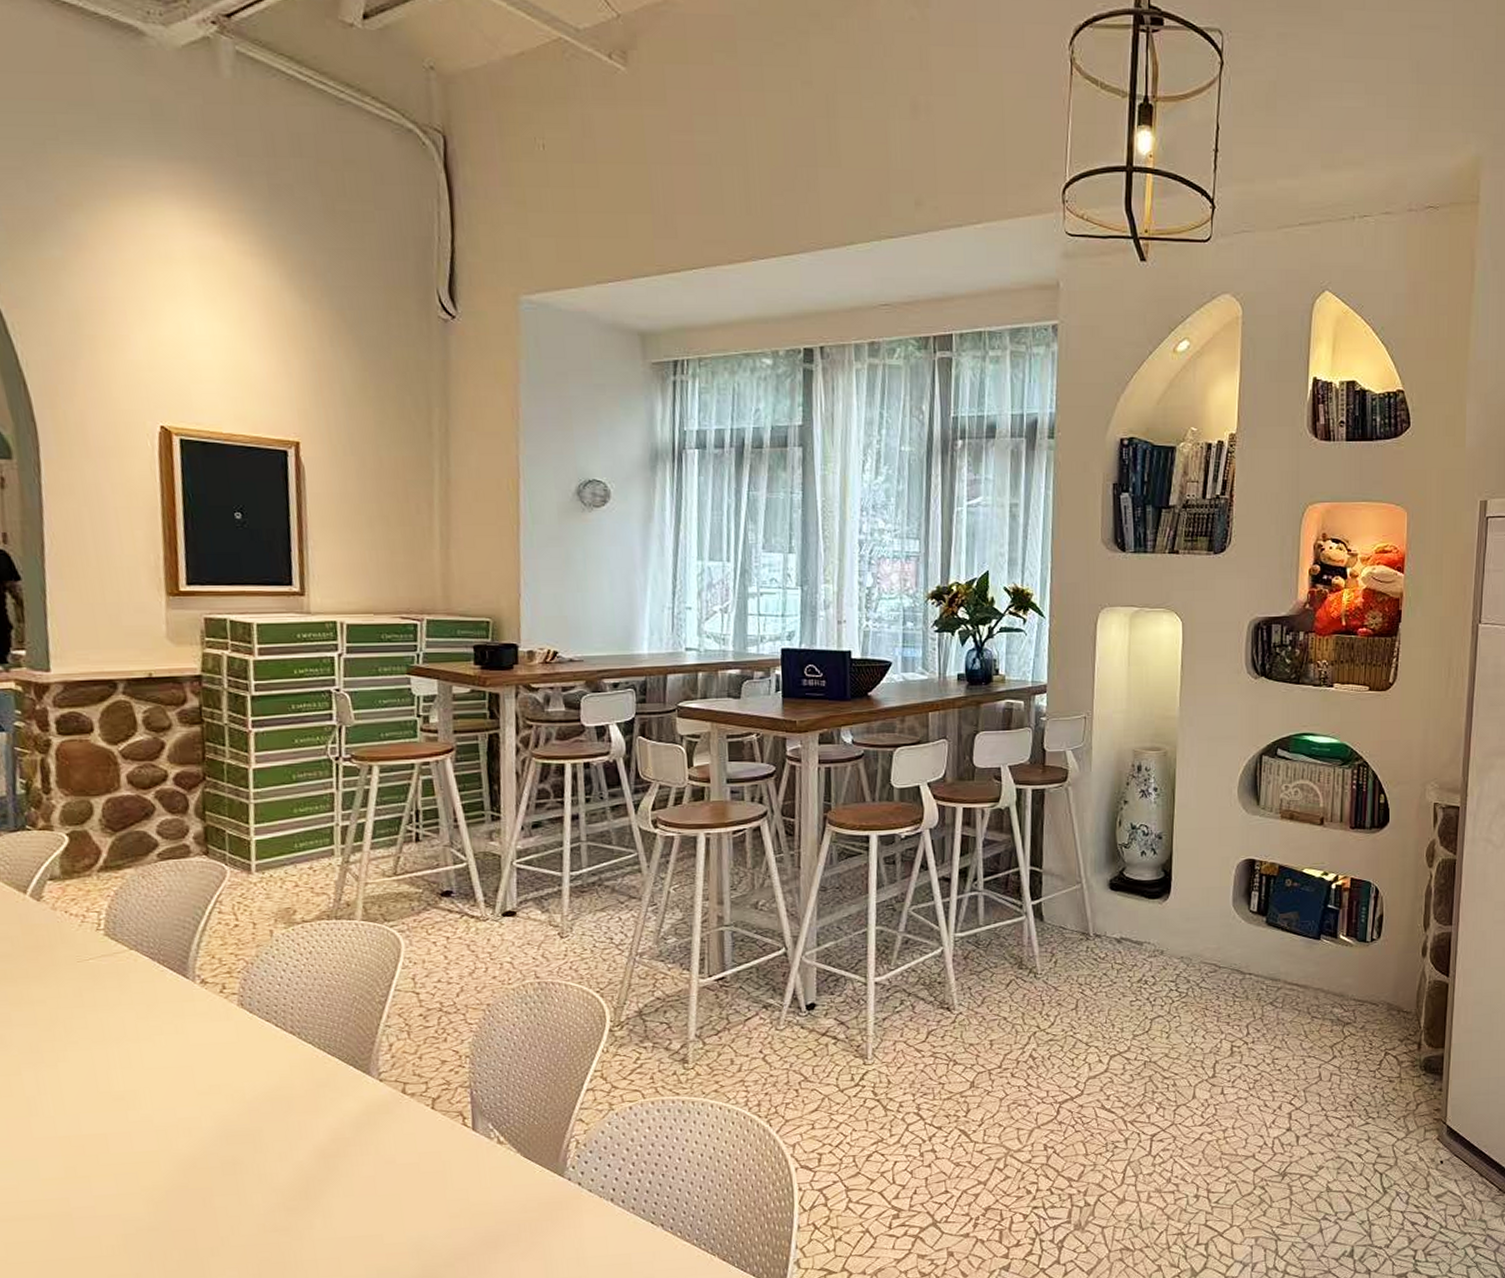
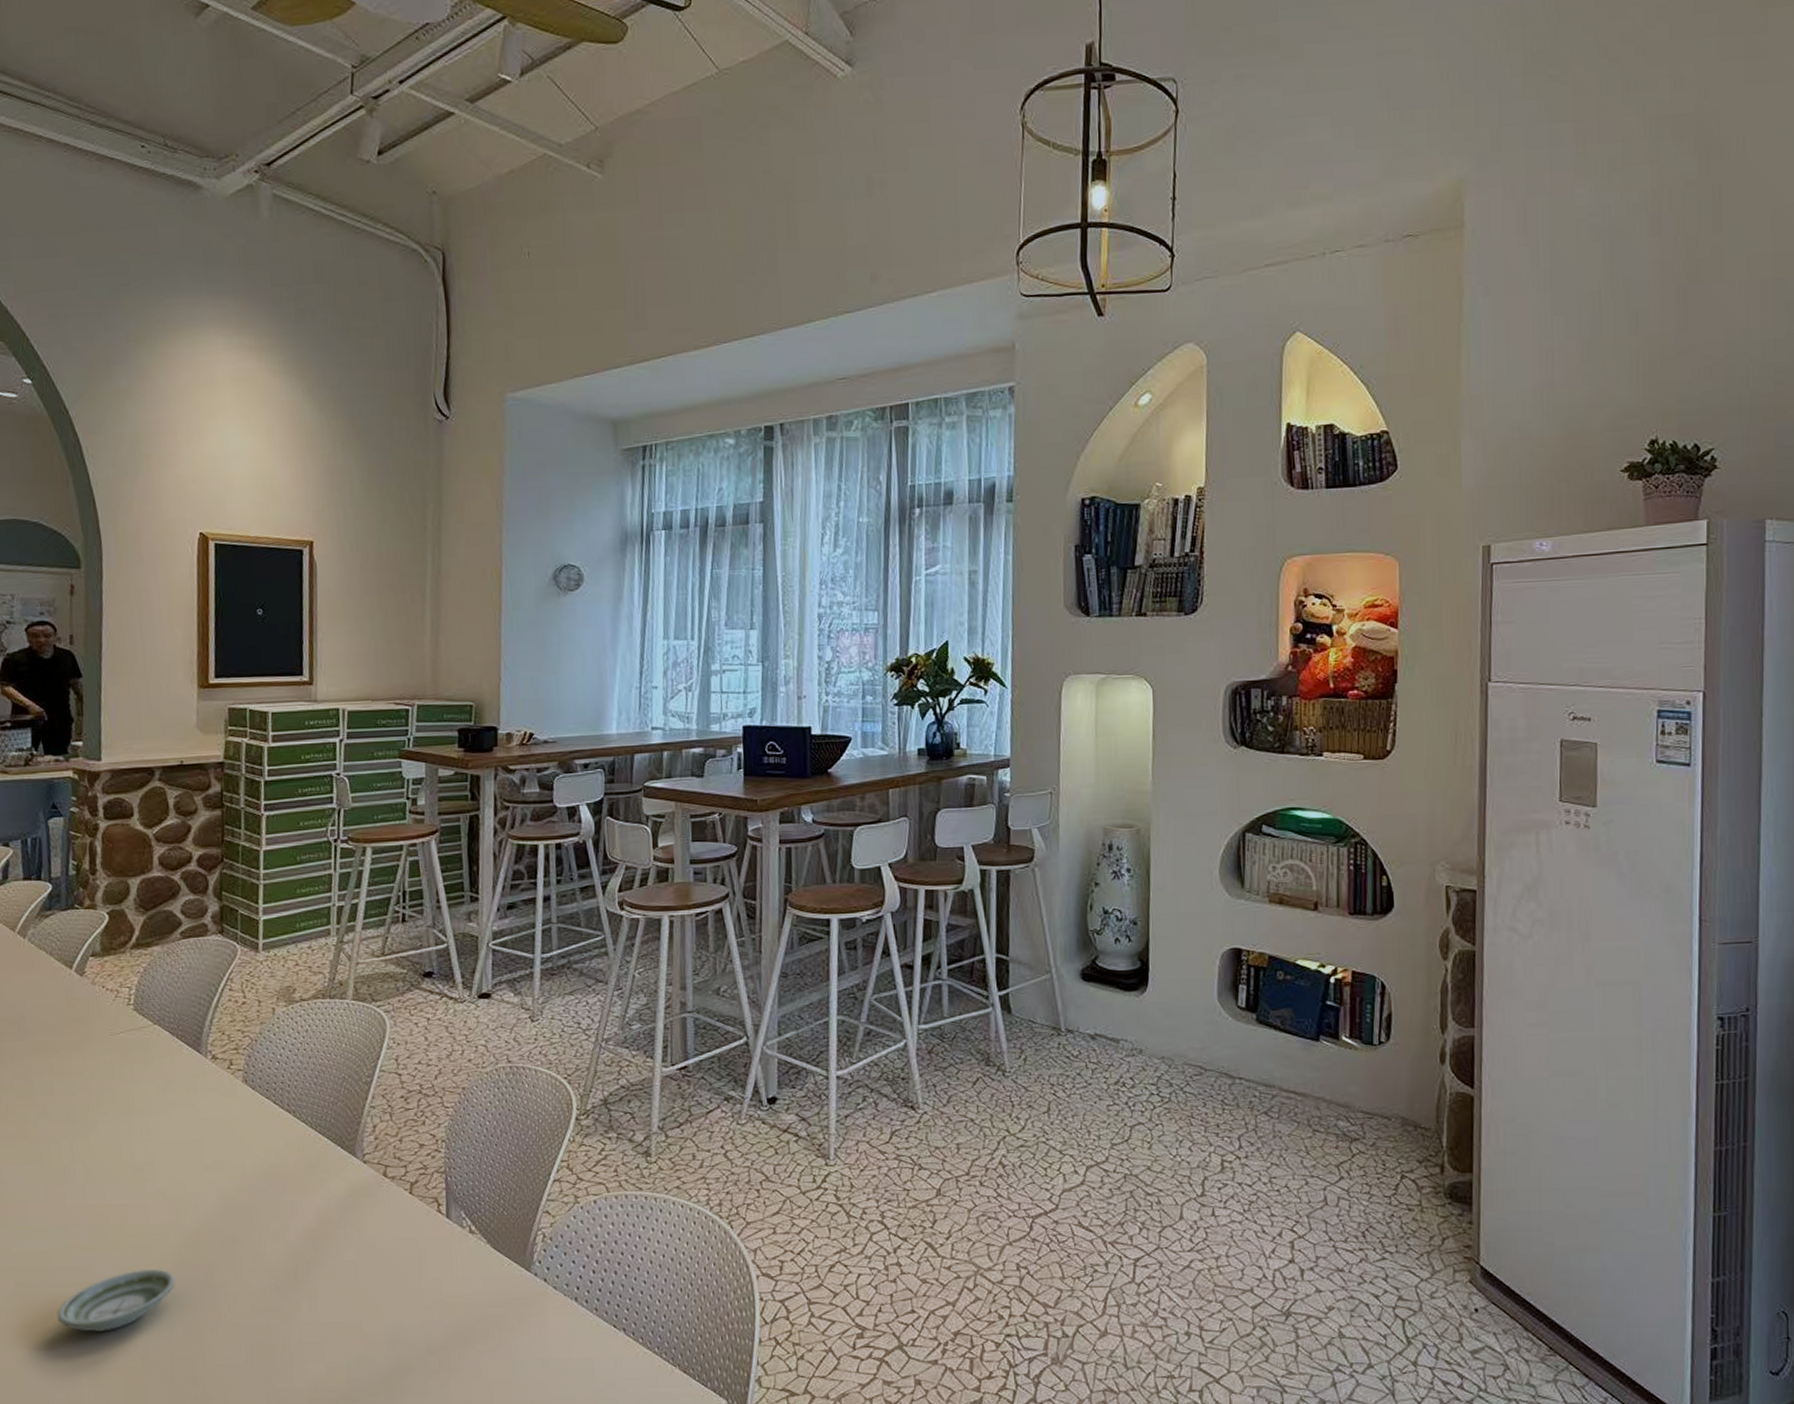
saucer: none [29,1195,168,1263] -> present [57,1268,175,1333]

